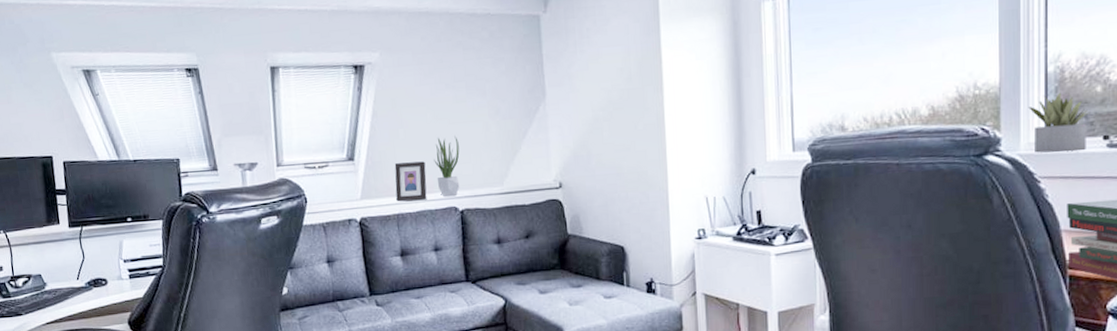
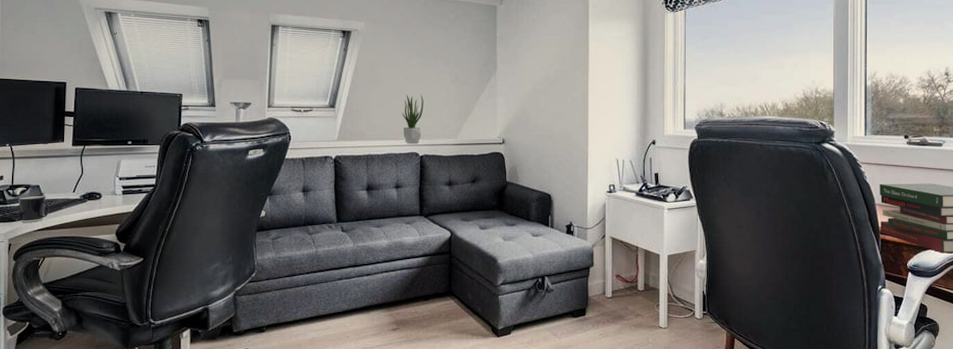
mug: none [22,285,55,316] -> present [18,195,49,222]
picture frame: present [394,161,427,202] -> none [367,113,394,145]
succulent plant: present [1029,92,1091,153] -> none [853,101,896,145]

